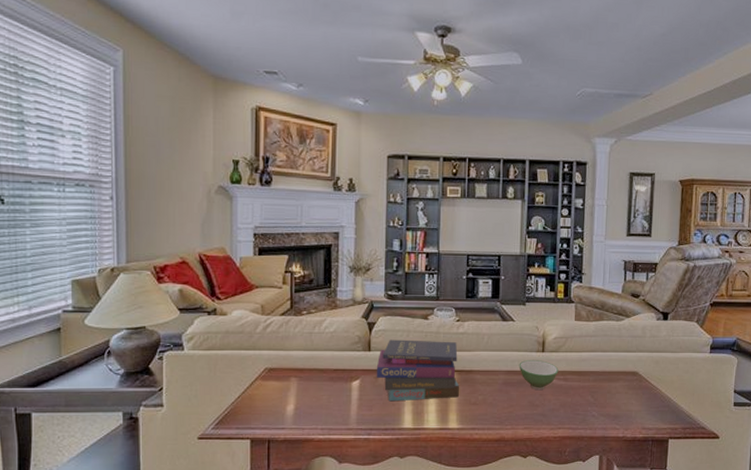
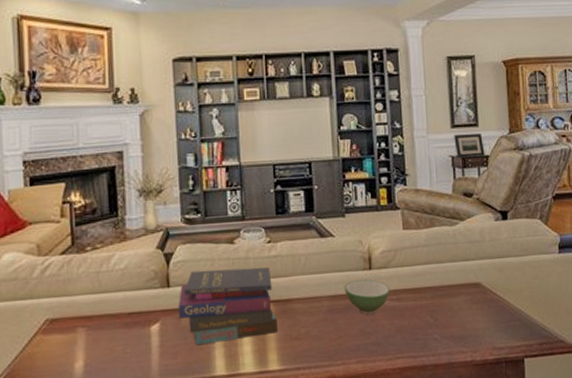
picture frame: none [628,242,655,263] -> present [454,134,485,158]

